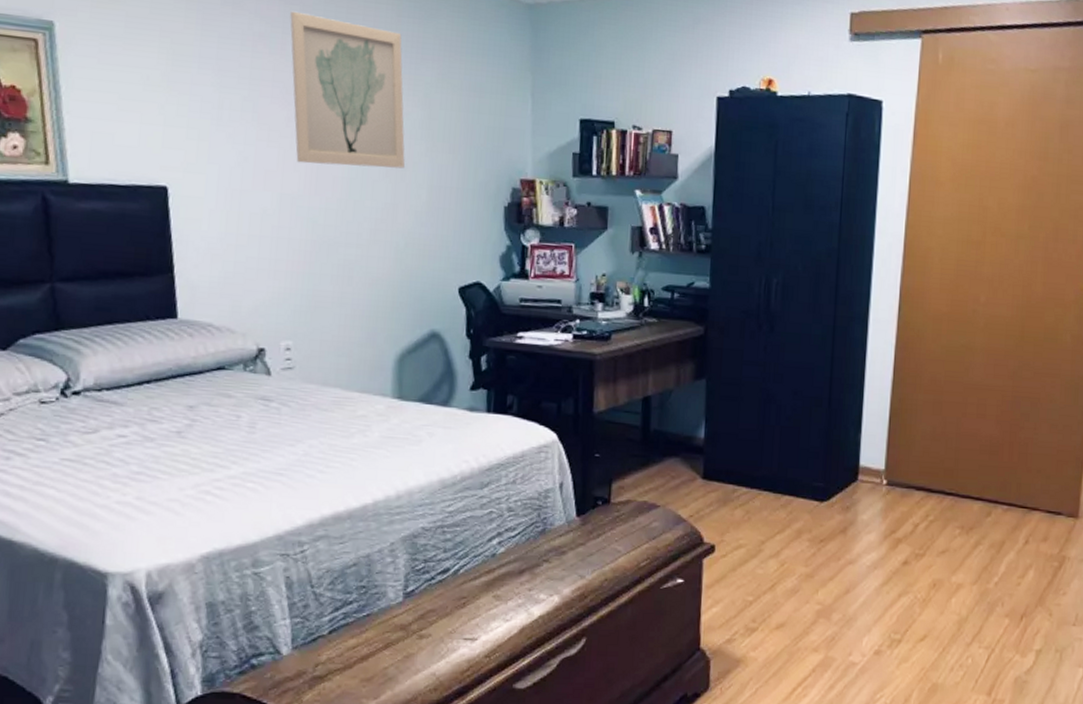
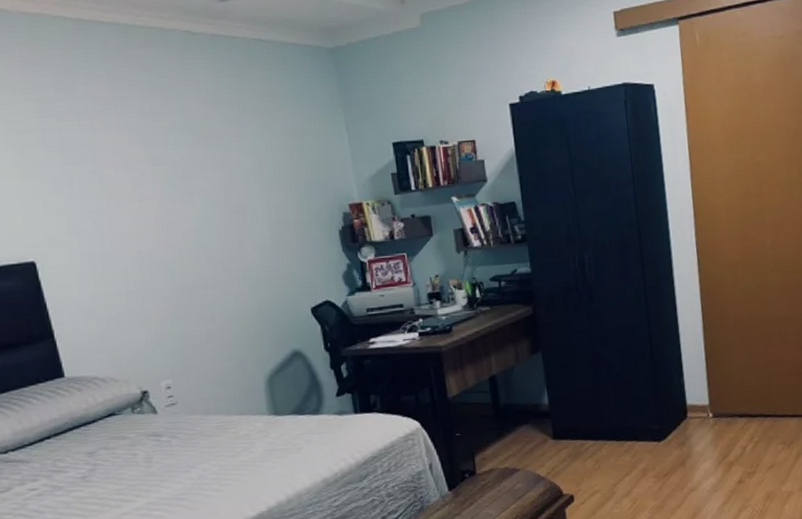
wall art: present [290,11,405,169] -> none [119,87,244,222]

